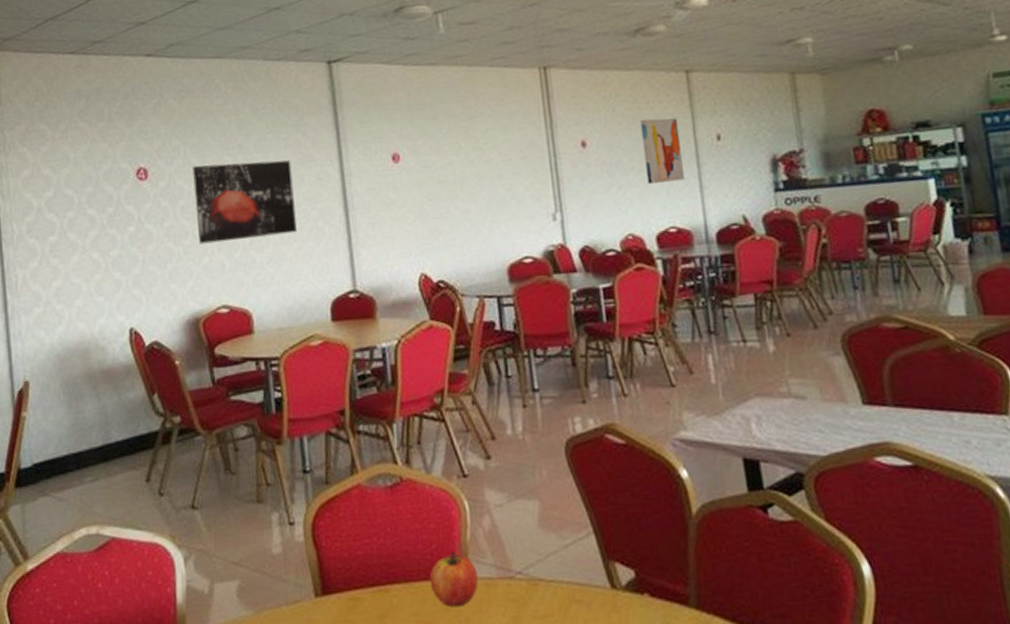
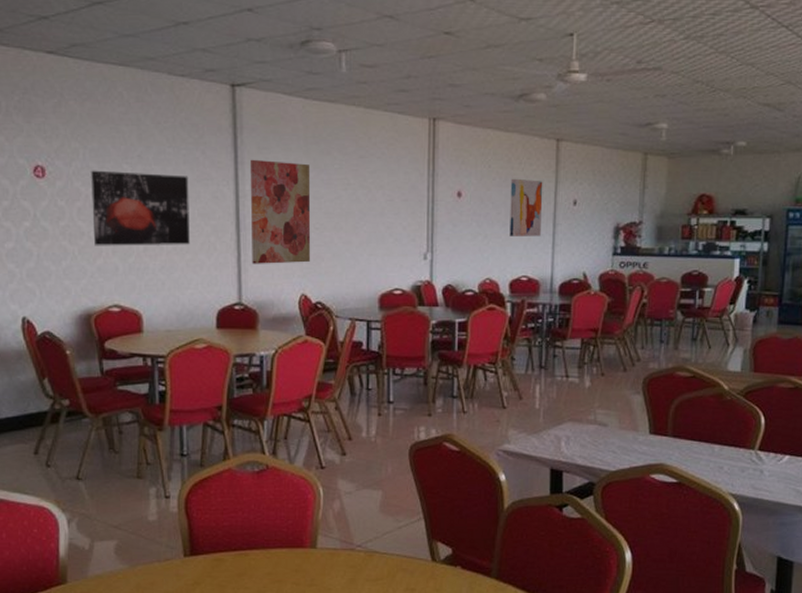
wall art: none [352,132,428,246] -> present [249,159,311,264]
apple: present [429,551,478,607] -> none [284,527,324,570]

